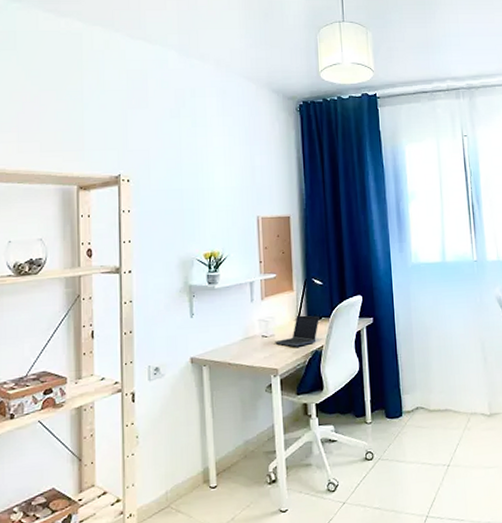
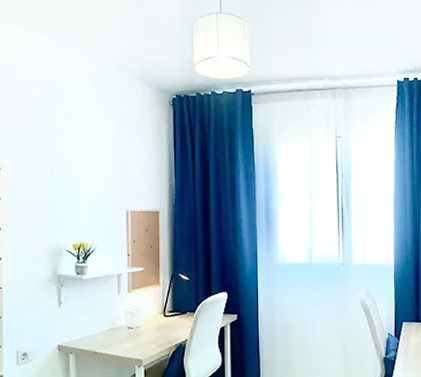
laptop computer: present [275,315,319,347] -> none [140,309,184,340]

